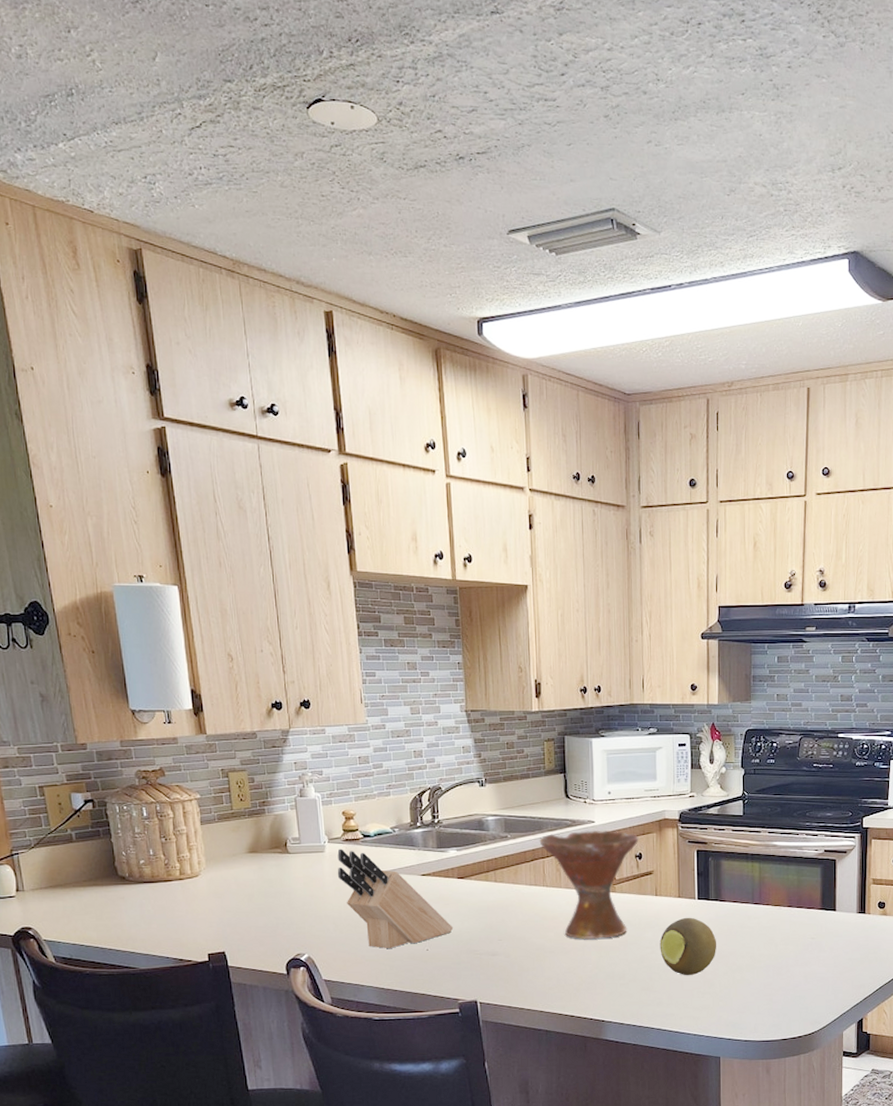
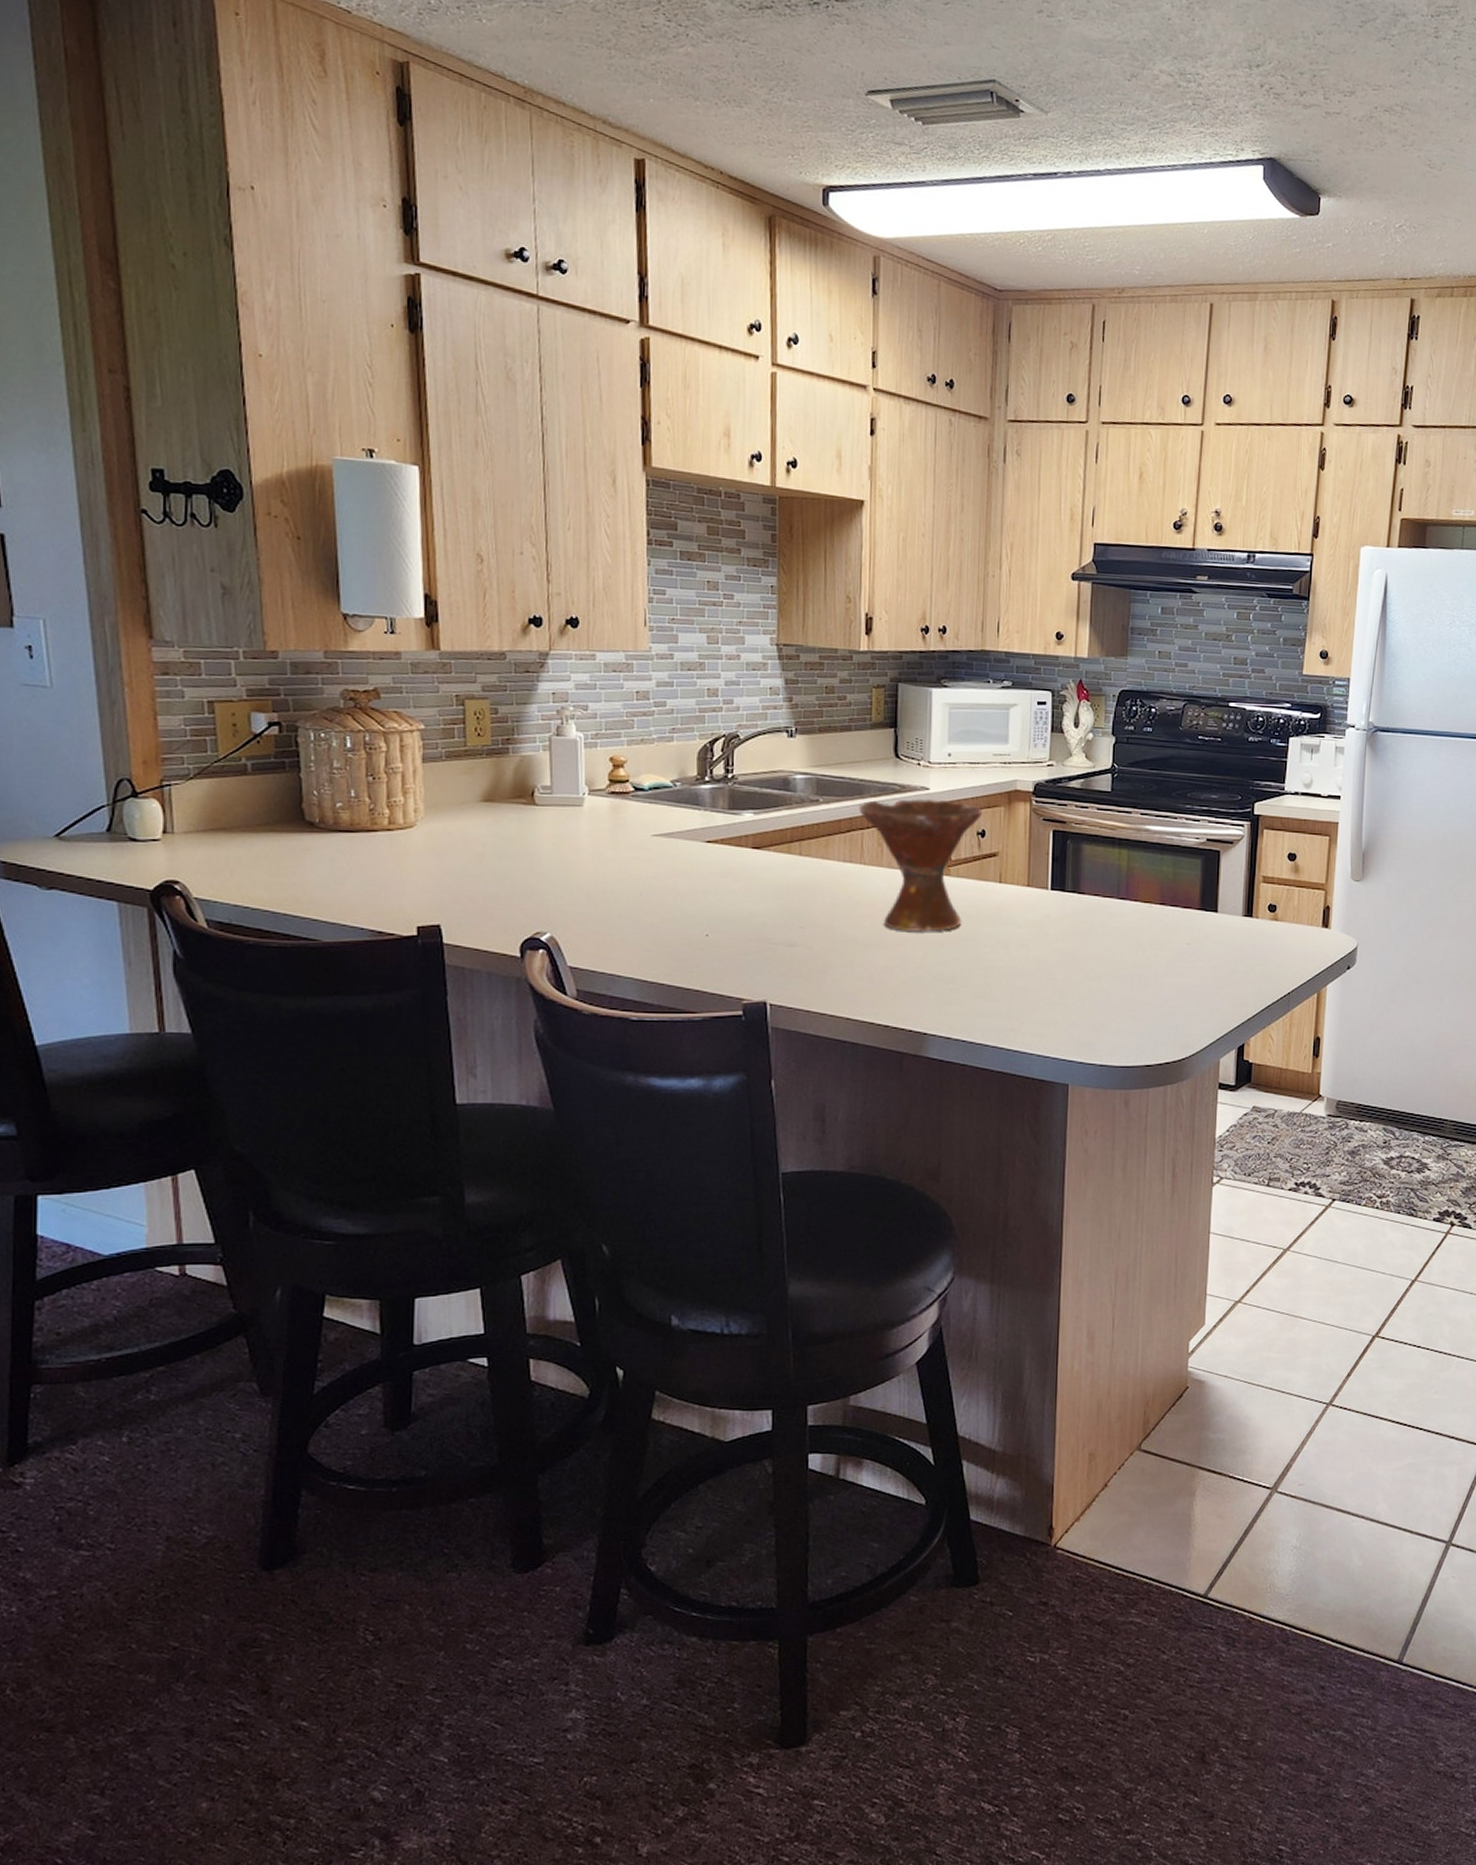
knife block: present [337,849,454,949] -> none [597,803,743,932]
fruit: present [660,917,716,976] -> none [1001,911,1071,983]

